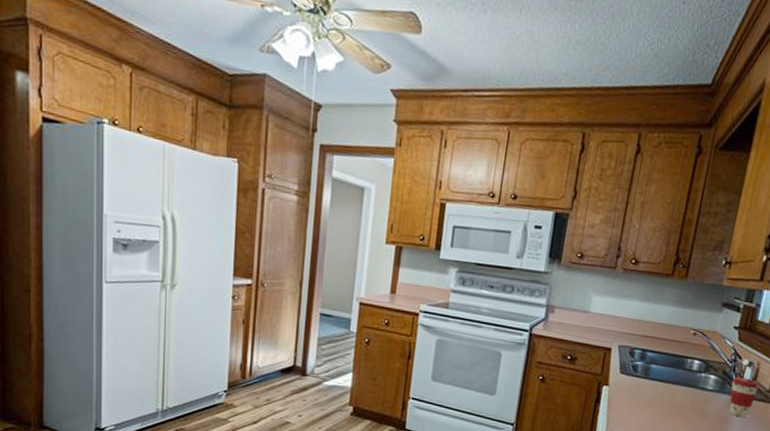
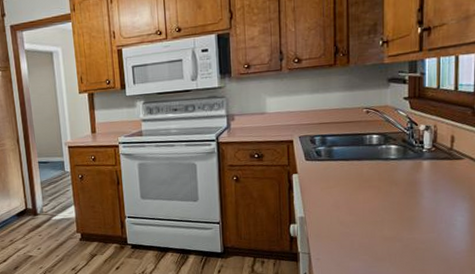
coffee cup: present [730,376,760,418] -> none [412,141,441,178]

